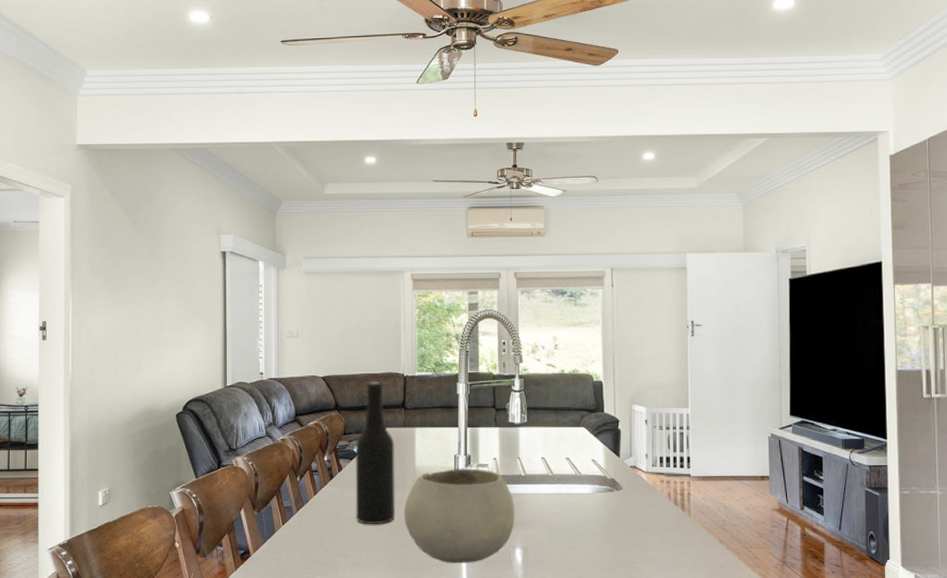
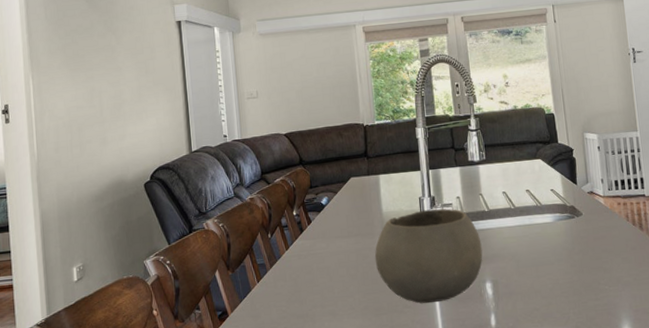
bottle: present [355,381,396,525] -> none [323,133,367,275]

